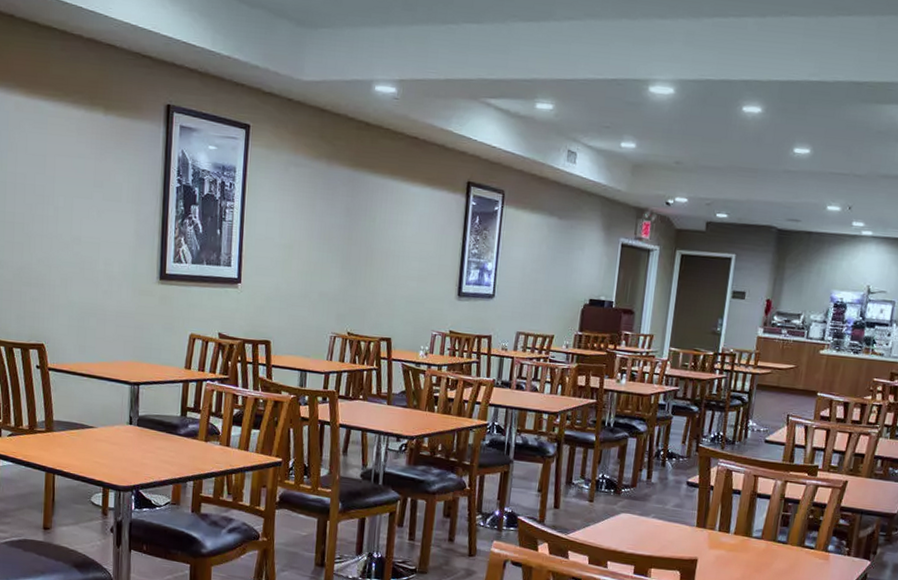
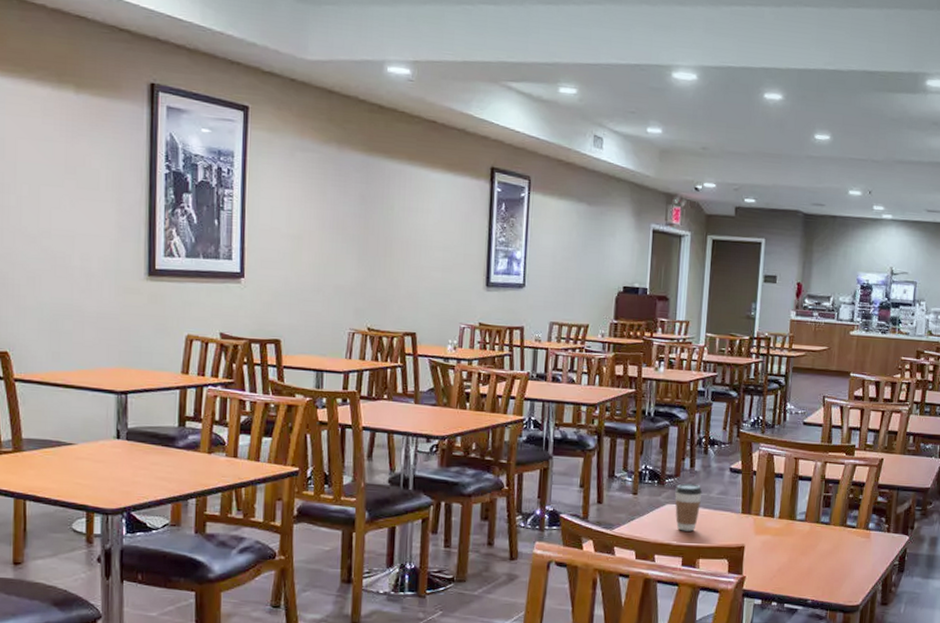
coffee cup: none [629,494,658,541] -> present [674,483,703,532]

